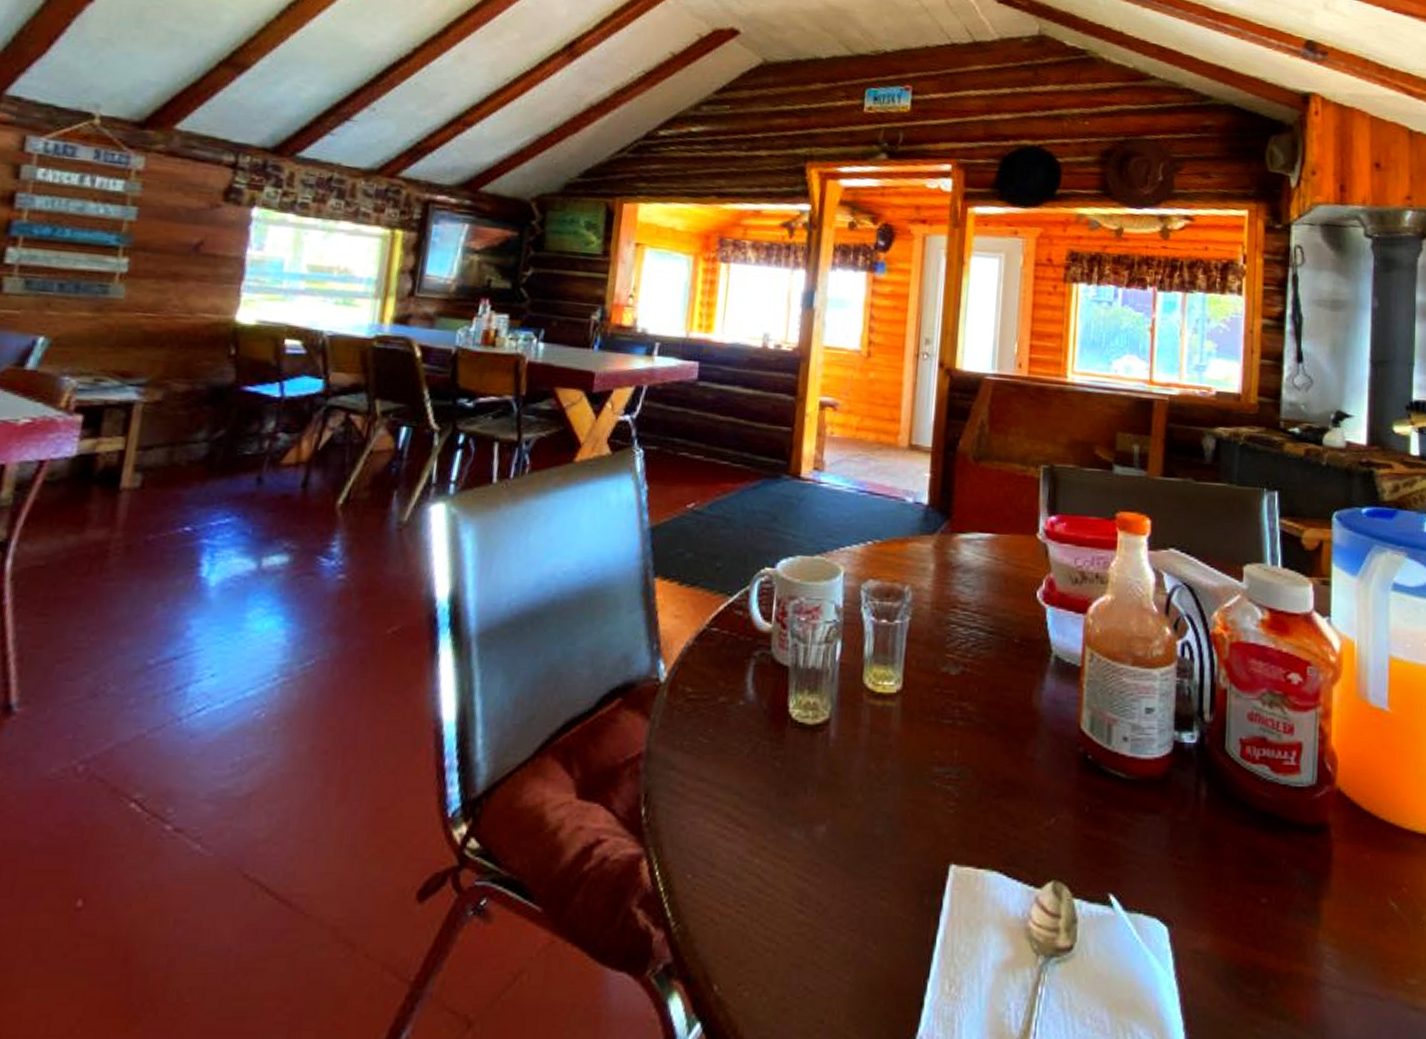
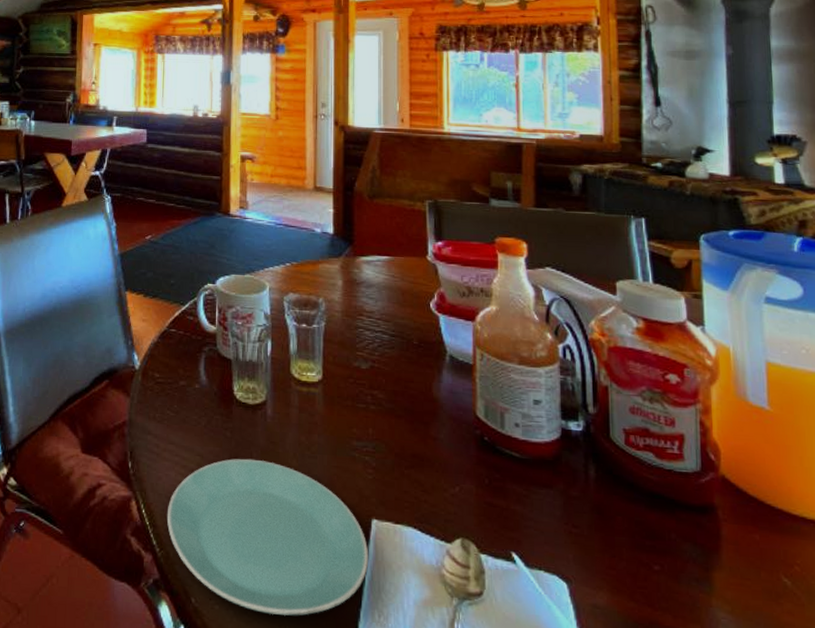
plate: none [687,795,943,997] -> present [166,458,369,616]

